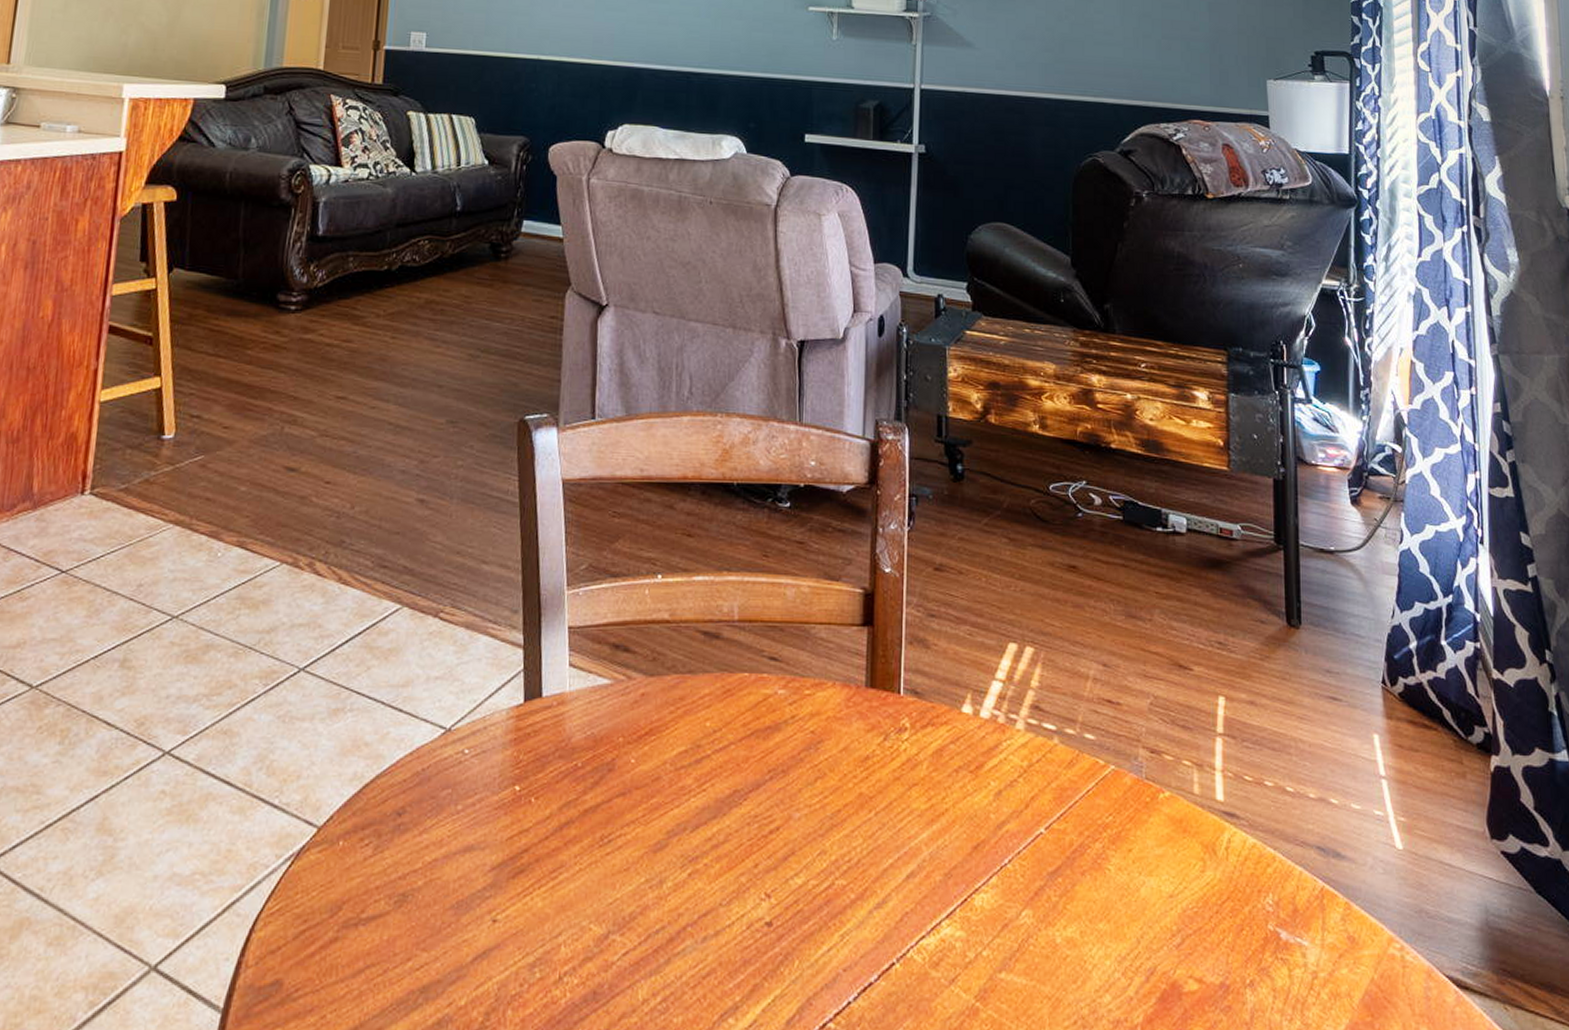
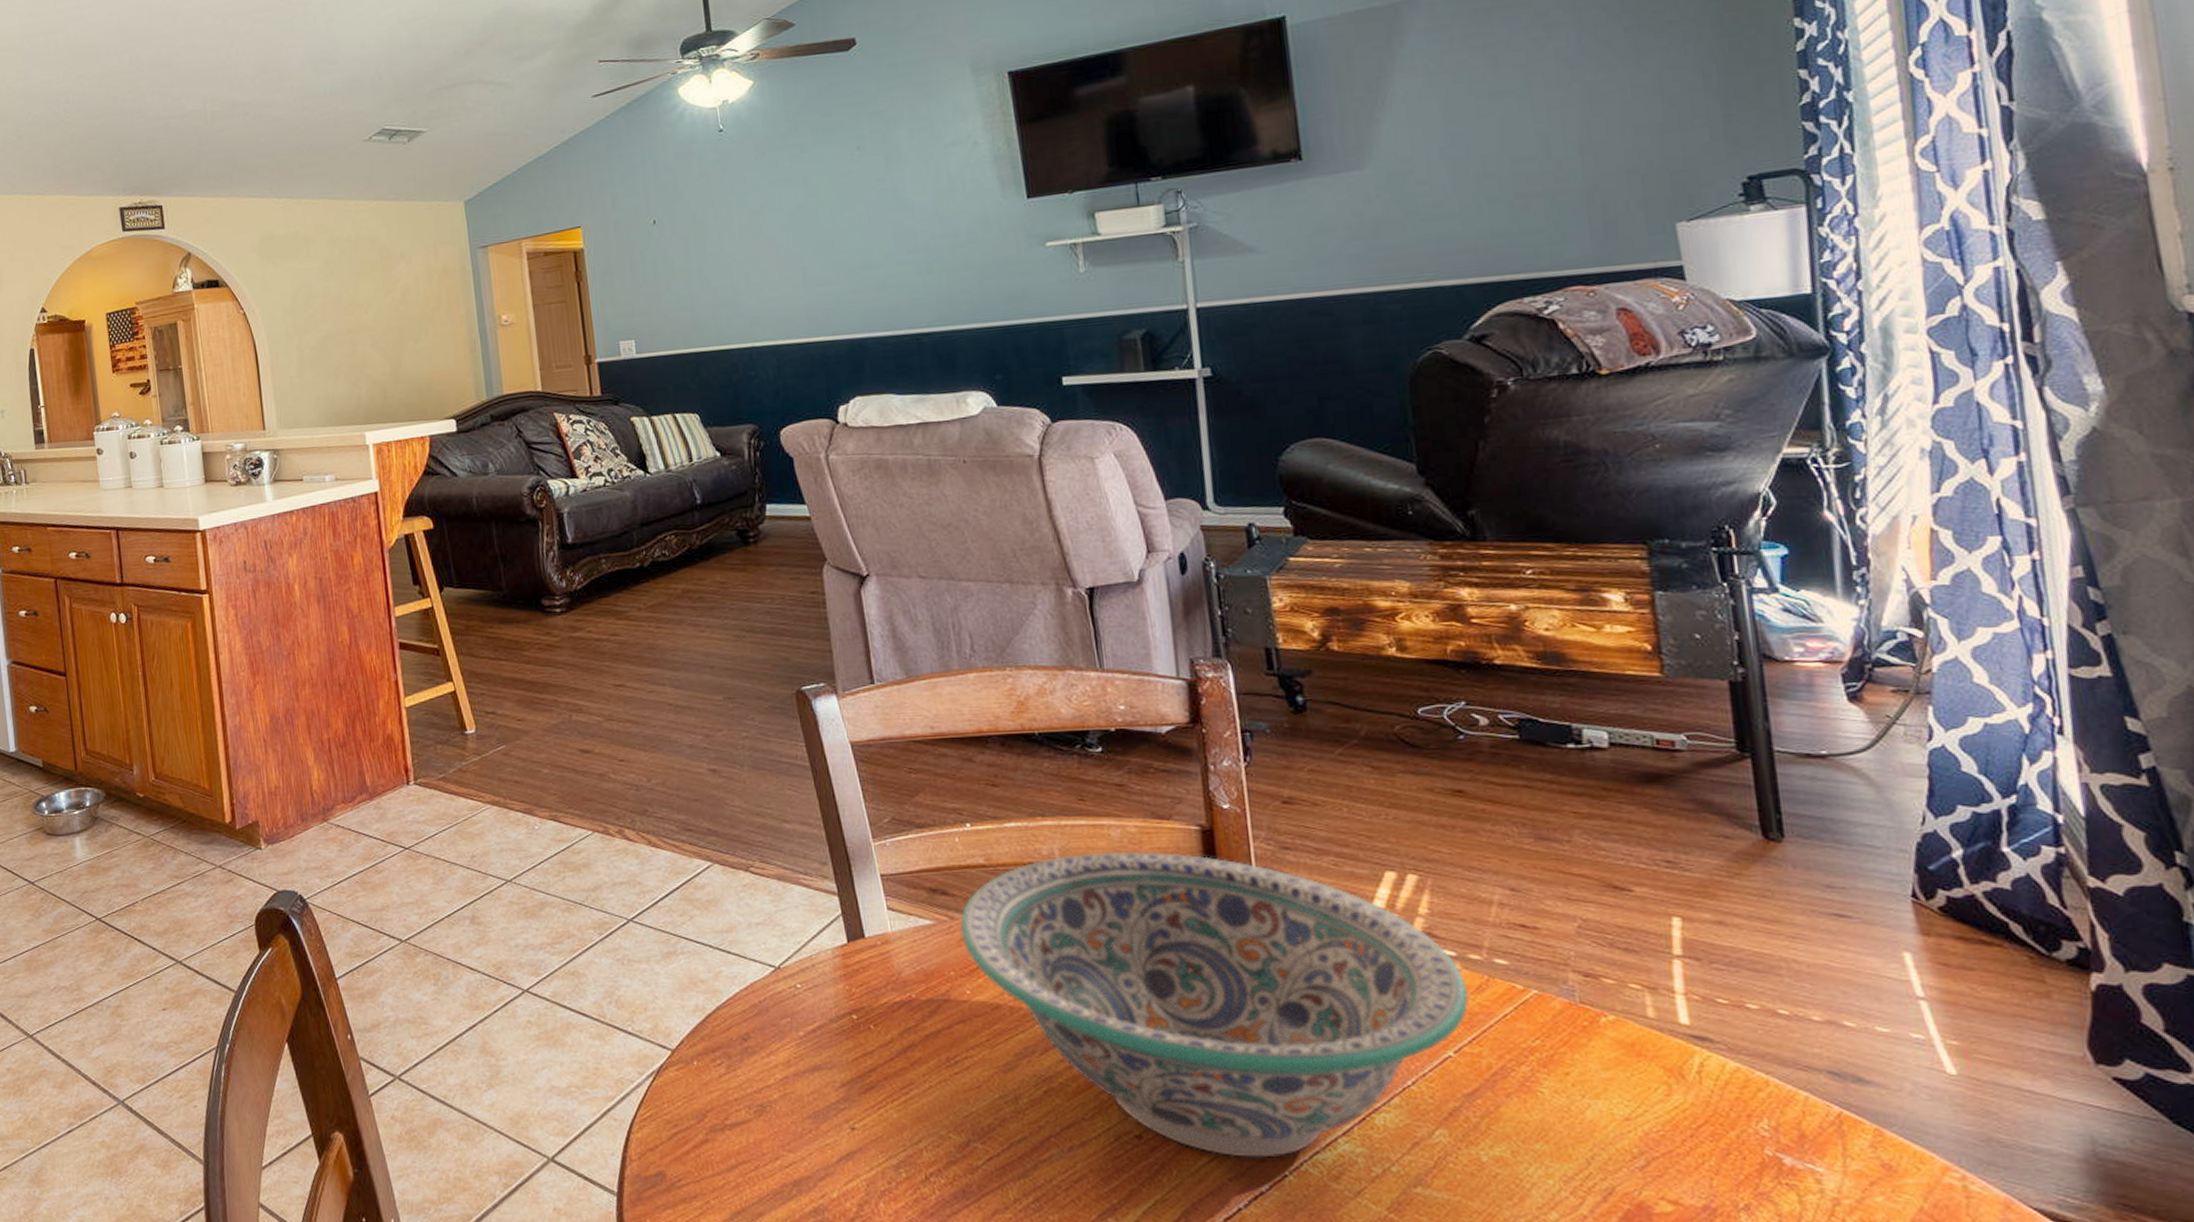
decorative bowl: none [634,611,1062,945] -> present [959,852,1469,1158]

